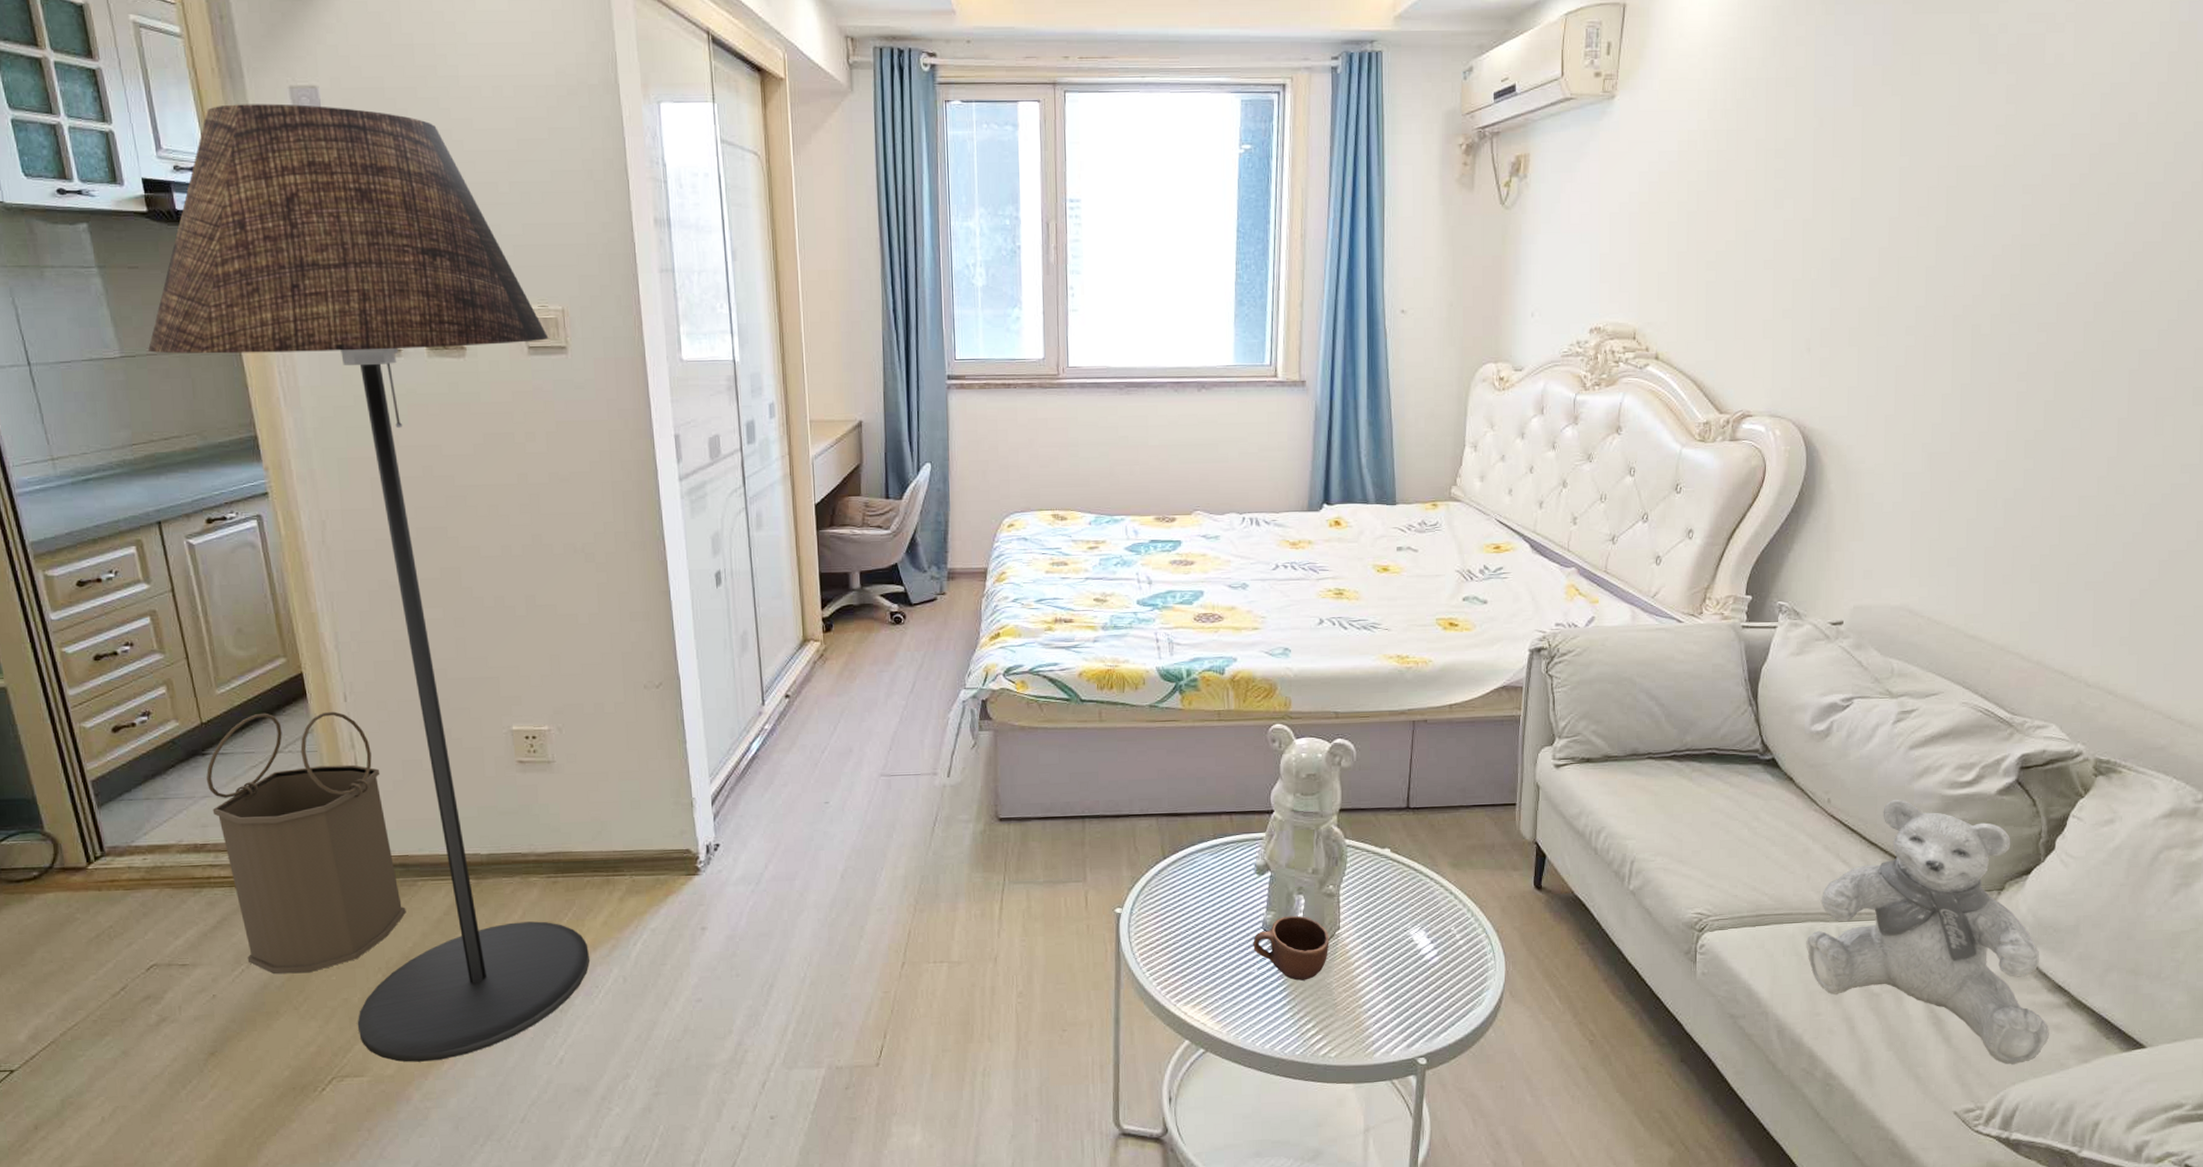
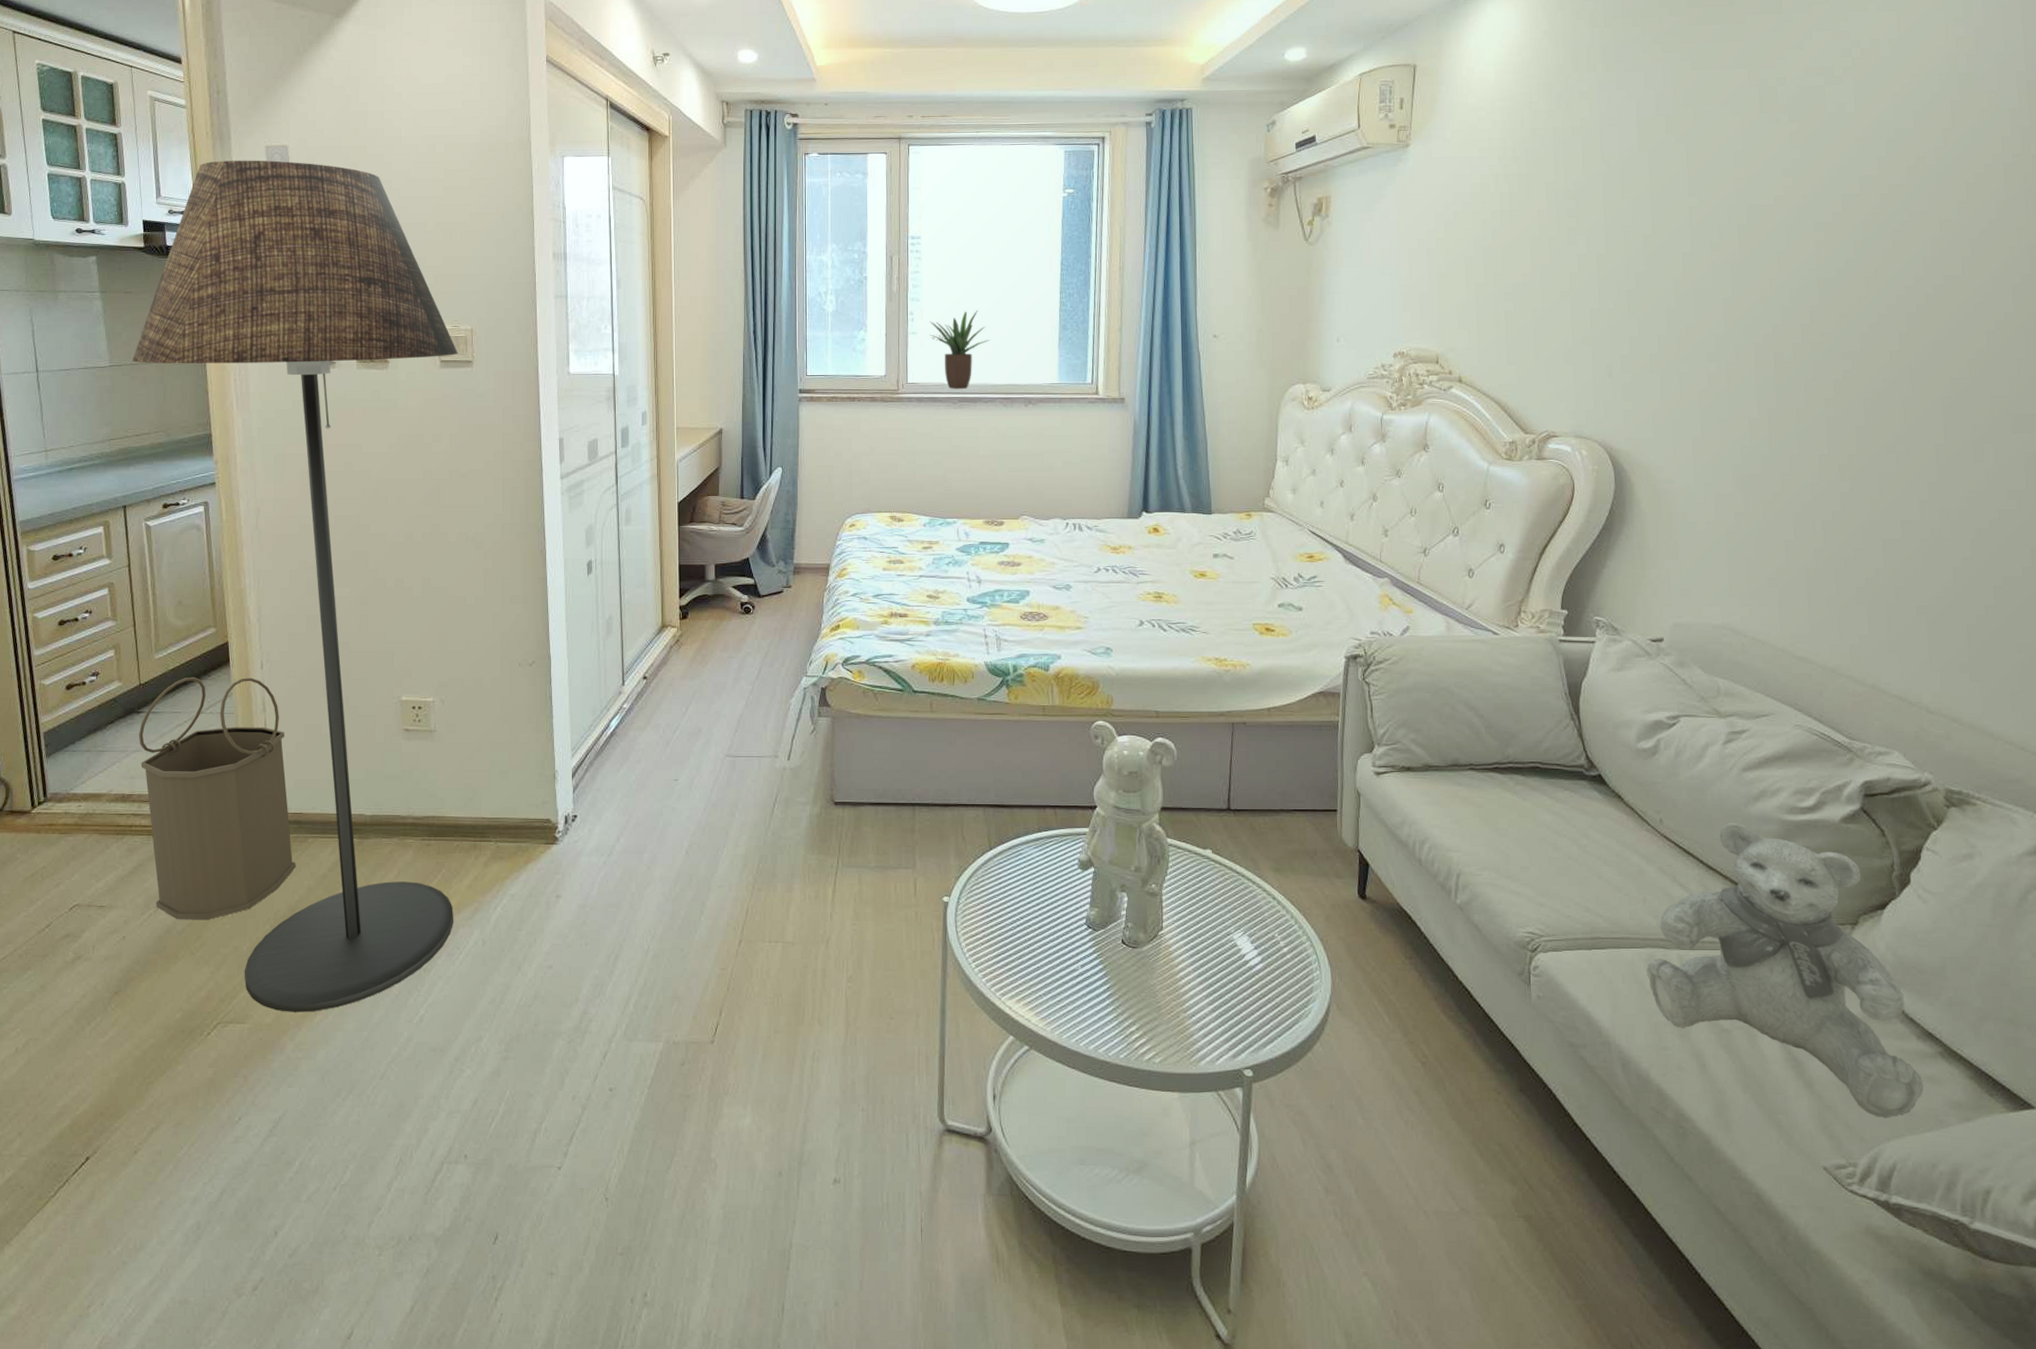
potted plant: none [1092,283,1159,374] -> present [930,310,990,390]
mug: present [1253,915,1329,981] -> none [1077,913,1153,981]

